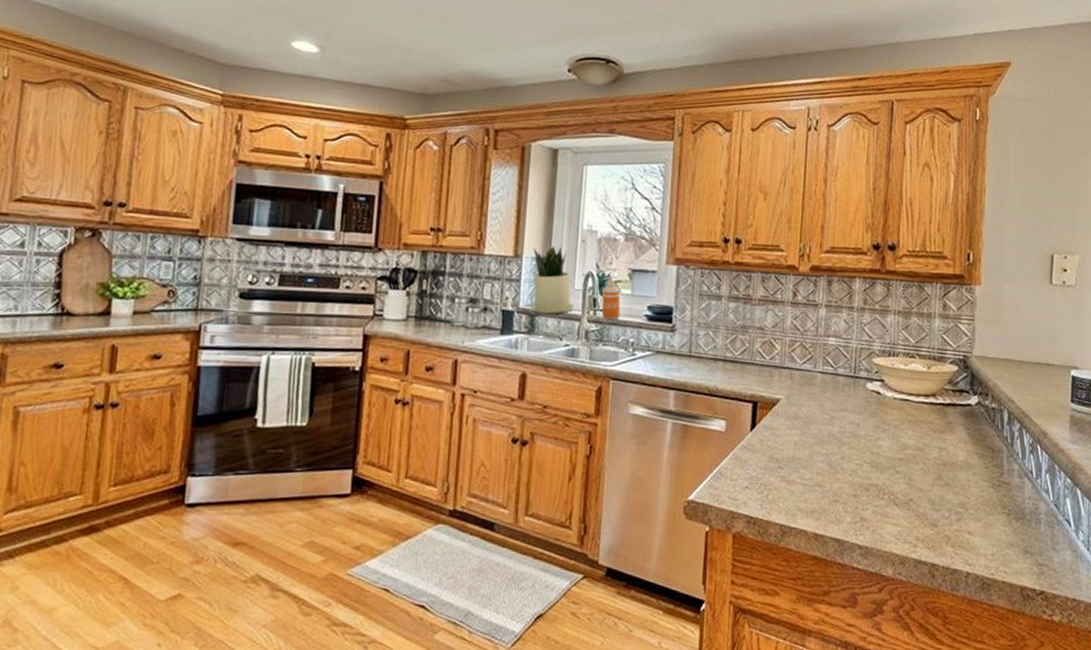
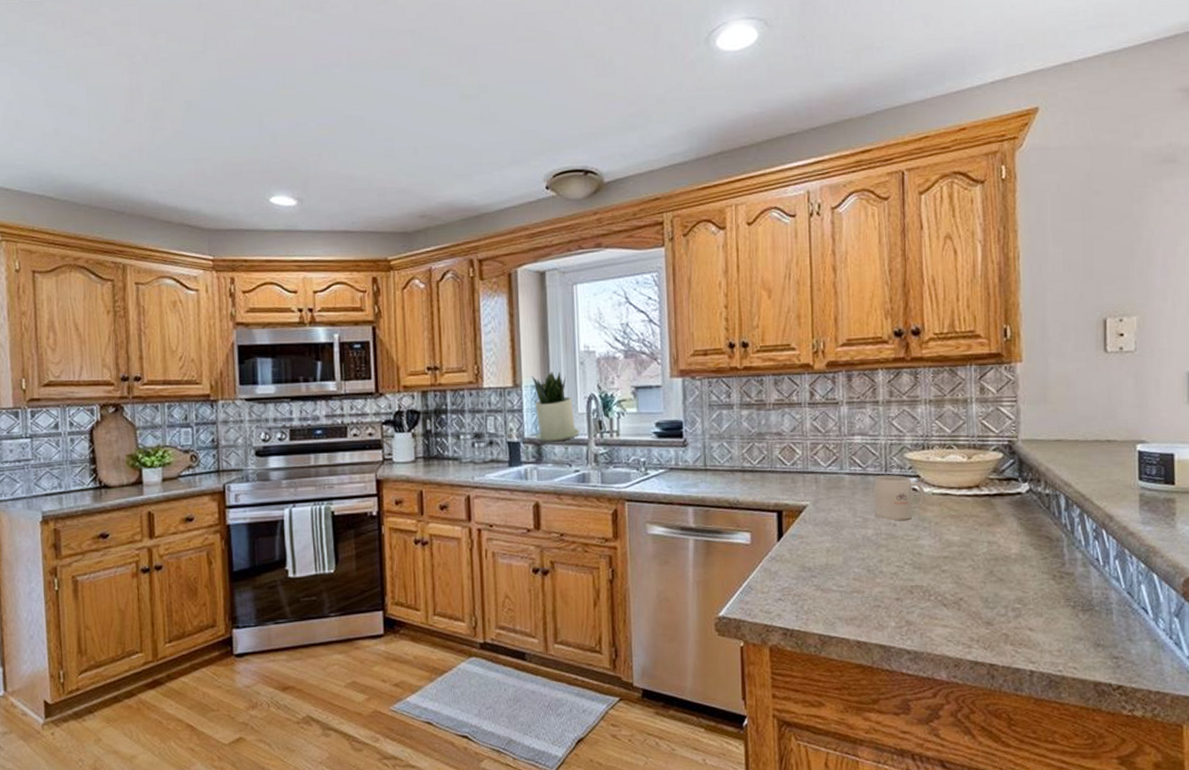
soap dispenser: present [602,276,621,320] -> none [607,395,628,441]
mug: none [840,377,888,421] -> present [872,475,925,520]

